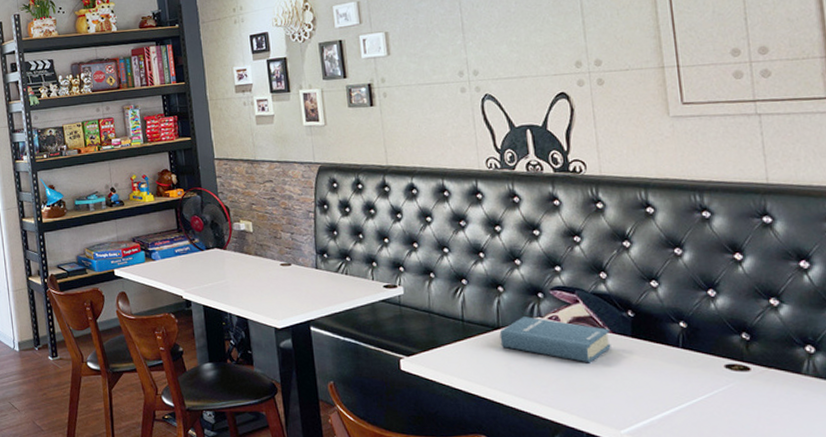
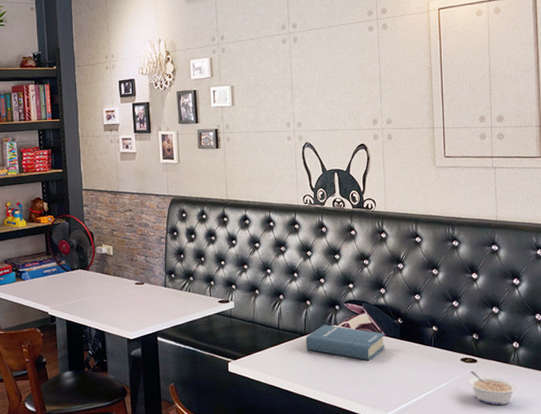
legume: none [738,381,816,428] -> present [468,370,517,405]

